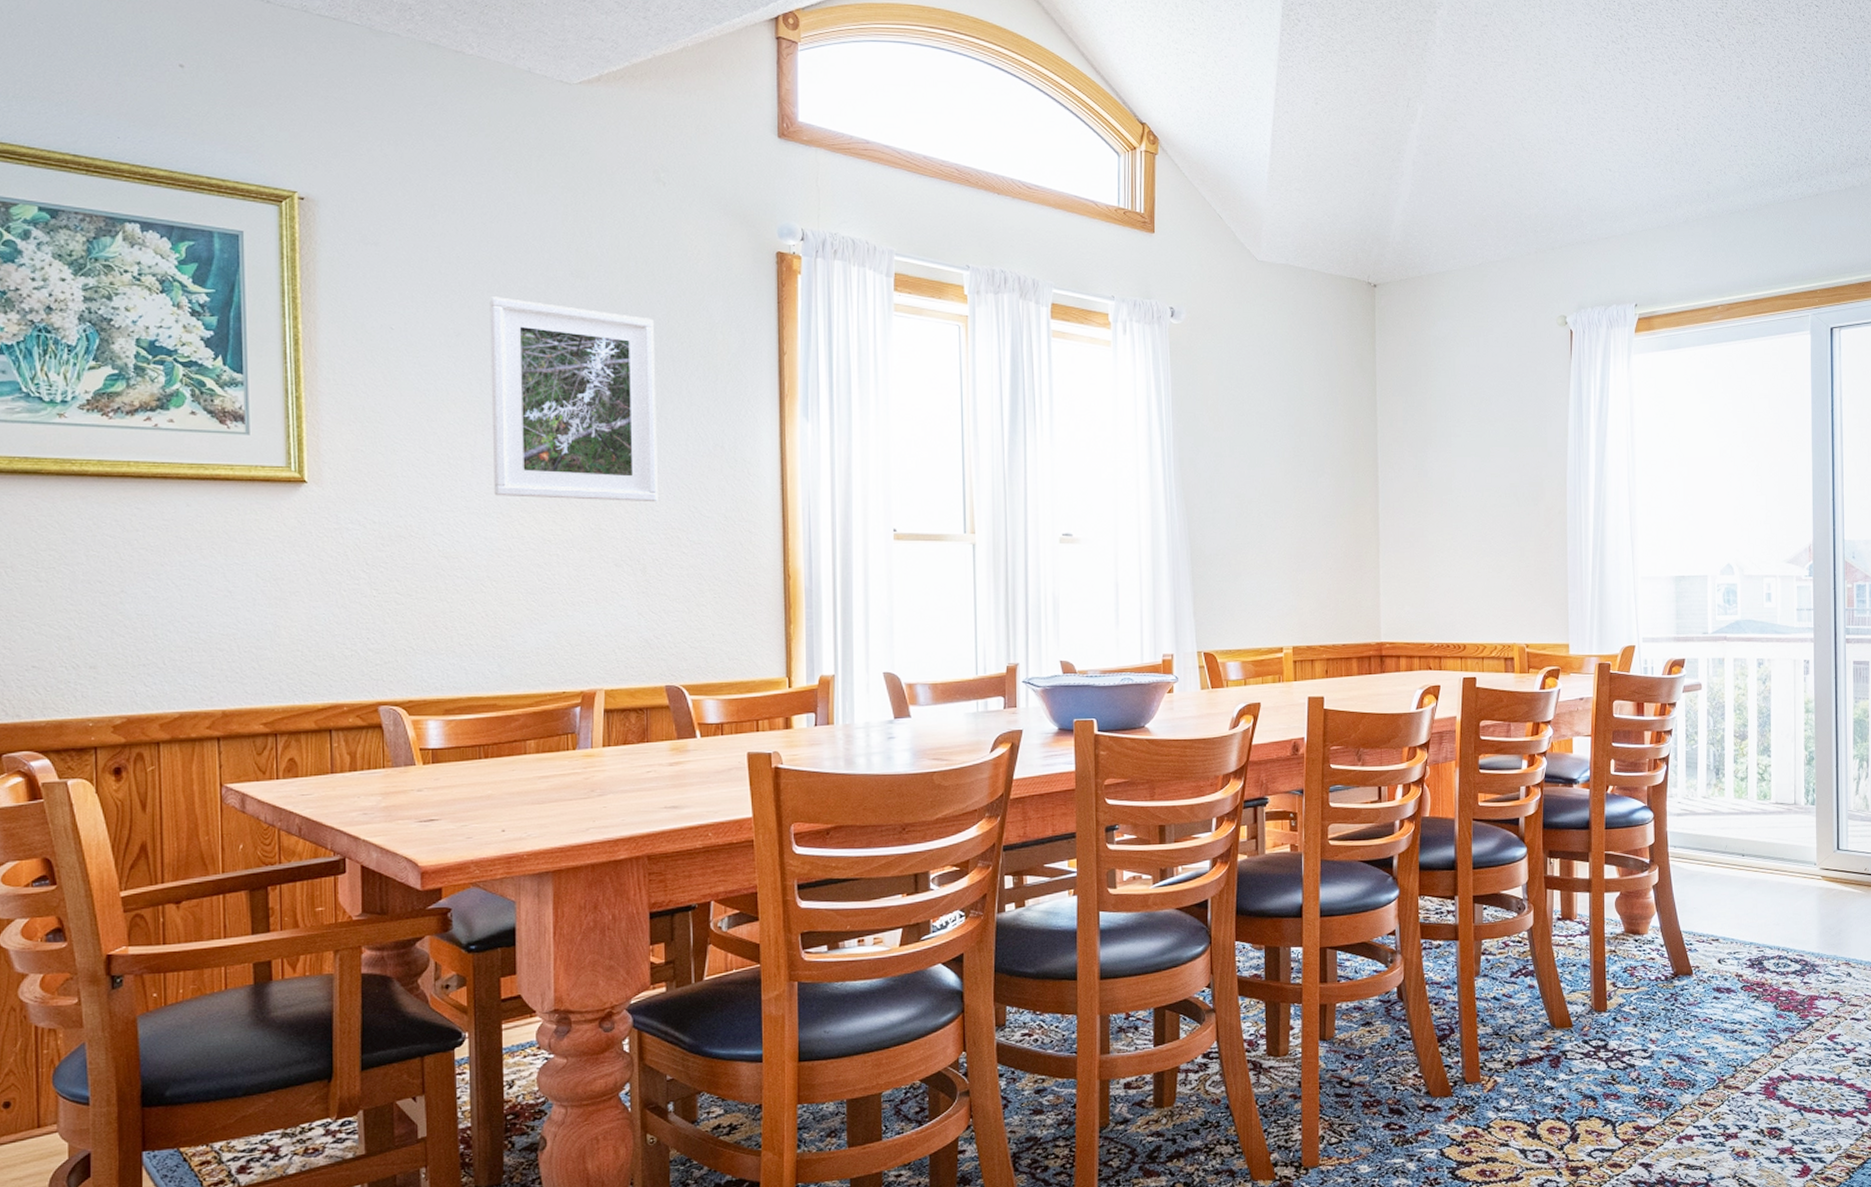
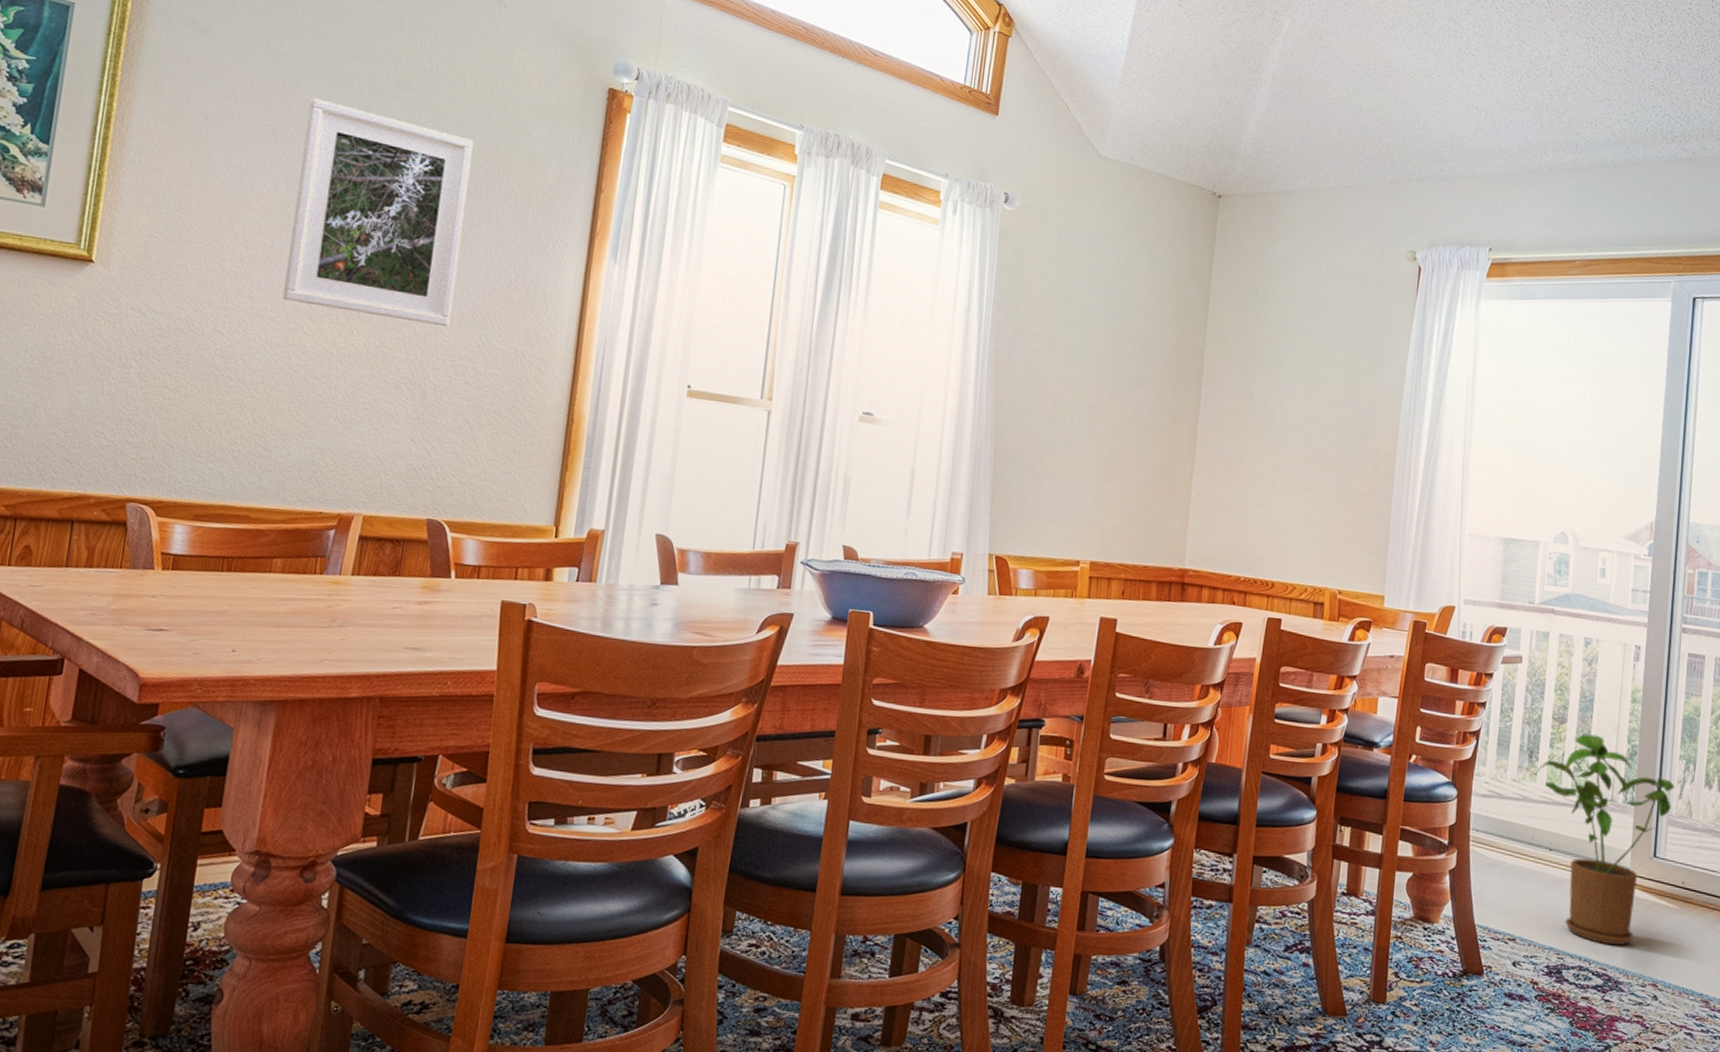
house plant: none [1722,746,1851,933] -> present [1534,734,1675,946]

